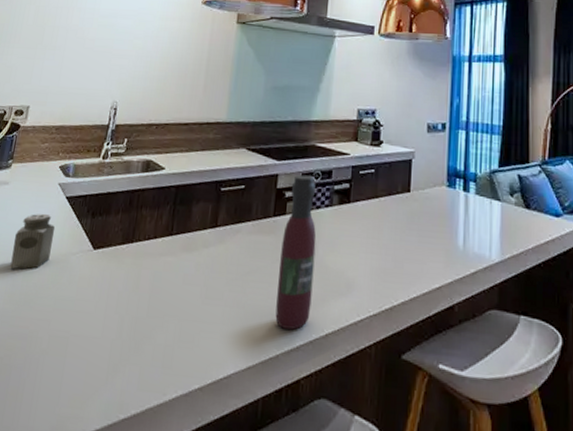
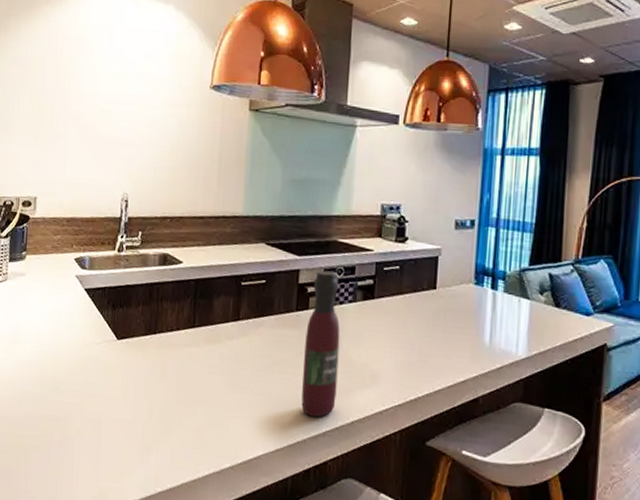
salt shaker: present [10,213,56,270] -> none [37,304,77,357]

